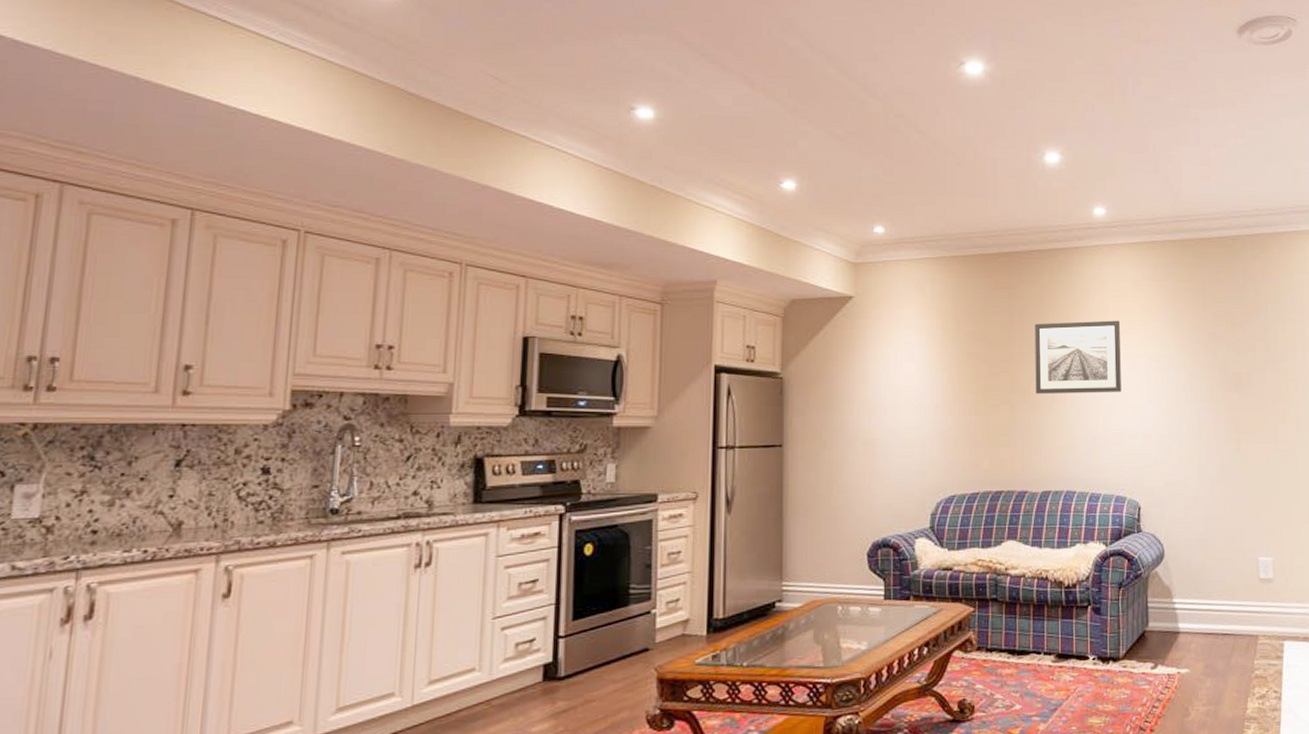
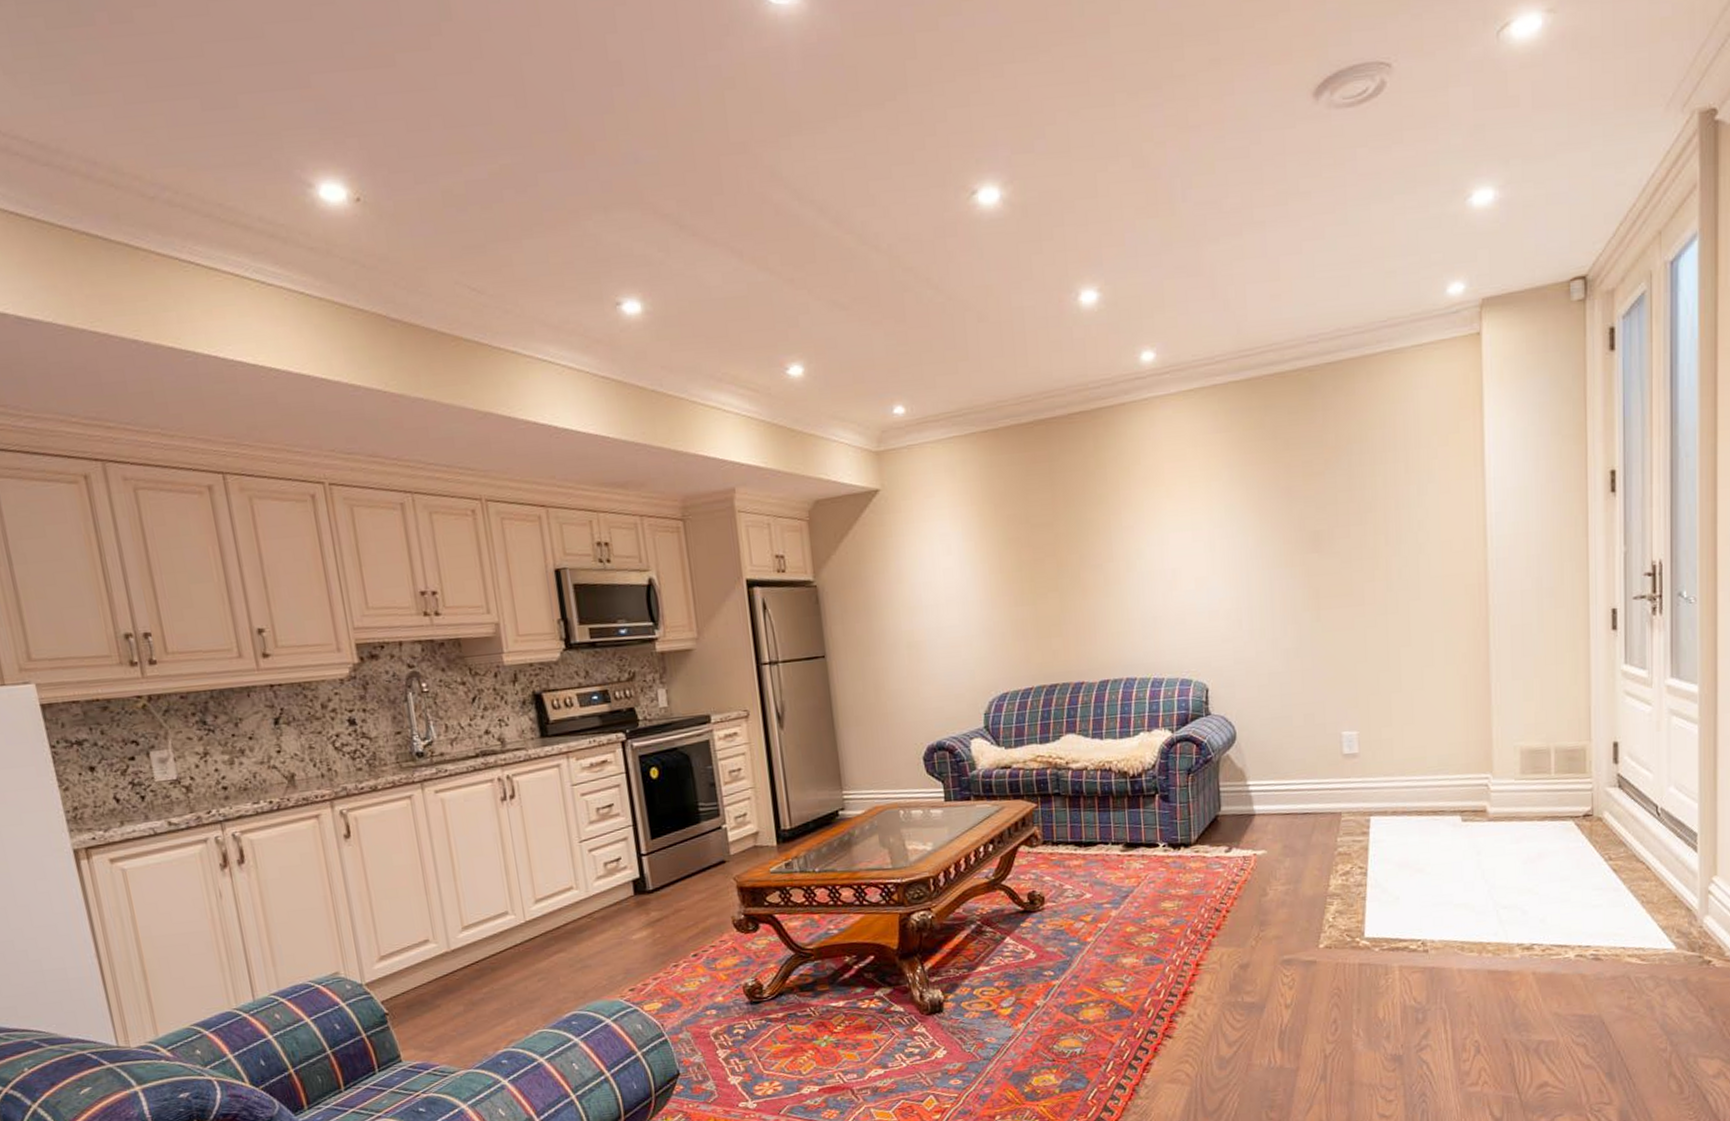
wall art: present [1034,320,1121,394] -> none [1080,484,1182,577]

